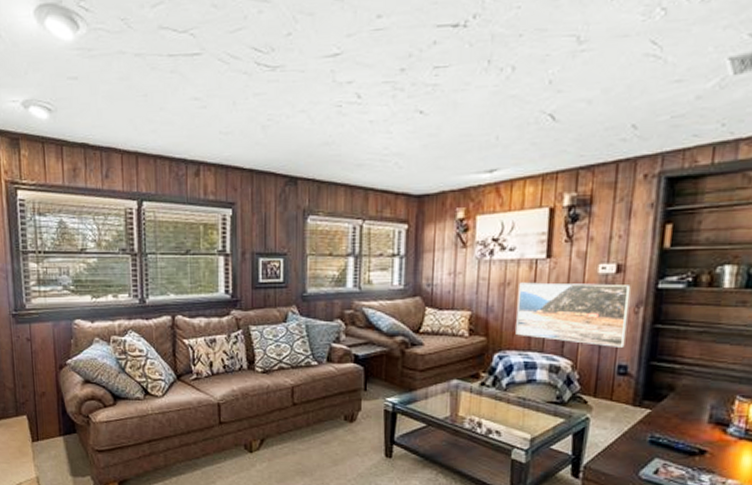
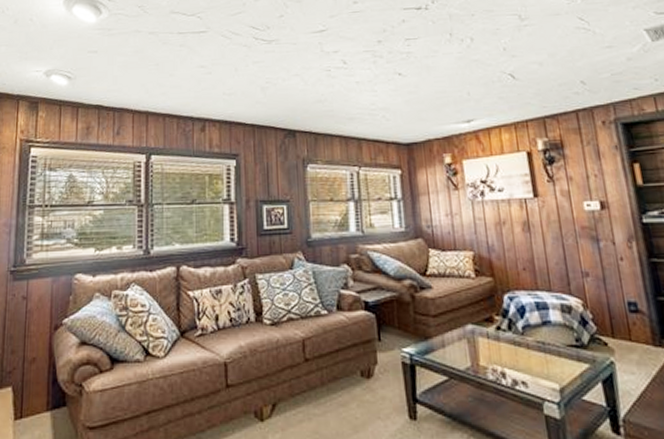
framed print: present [516,282,631,347] -> none [514,220,628,283]

